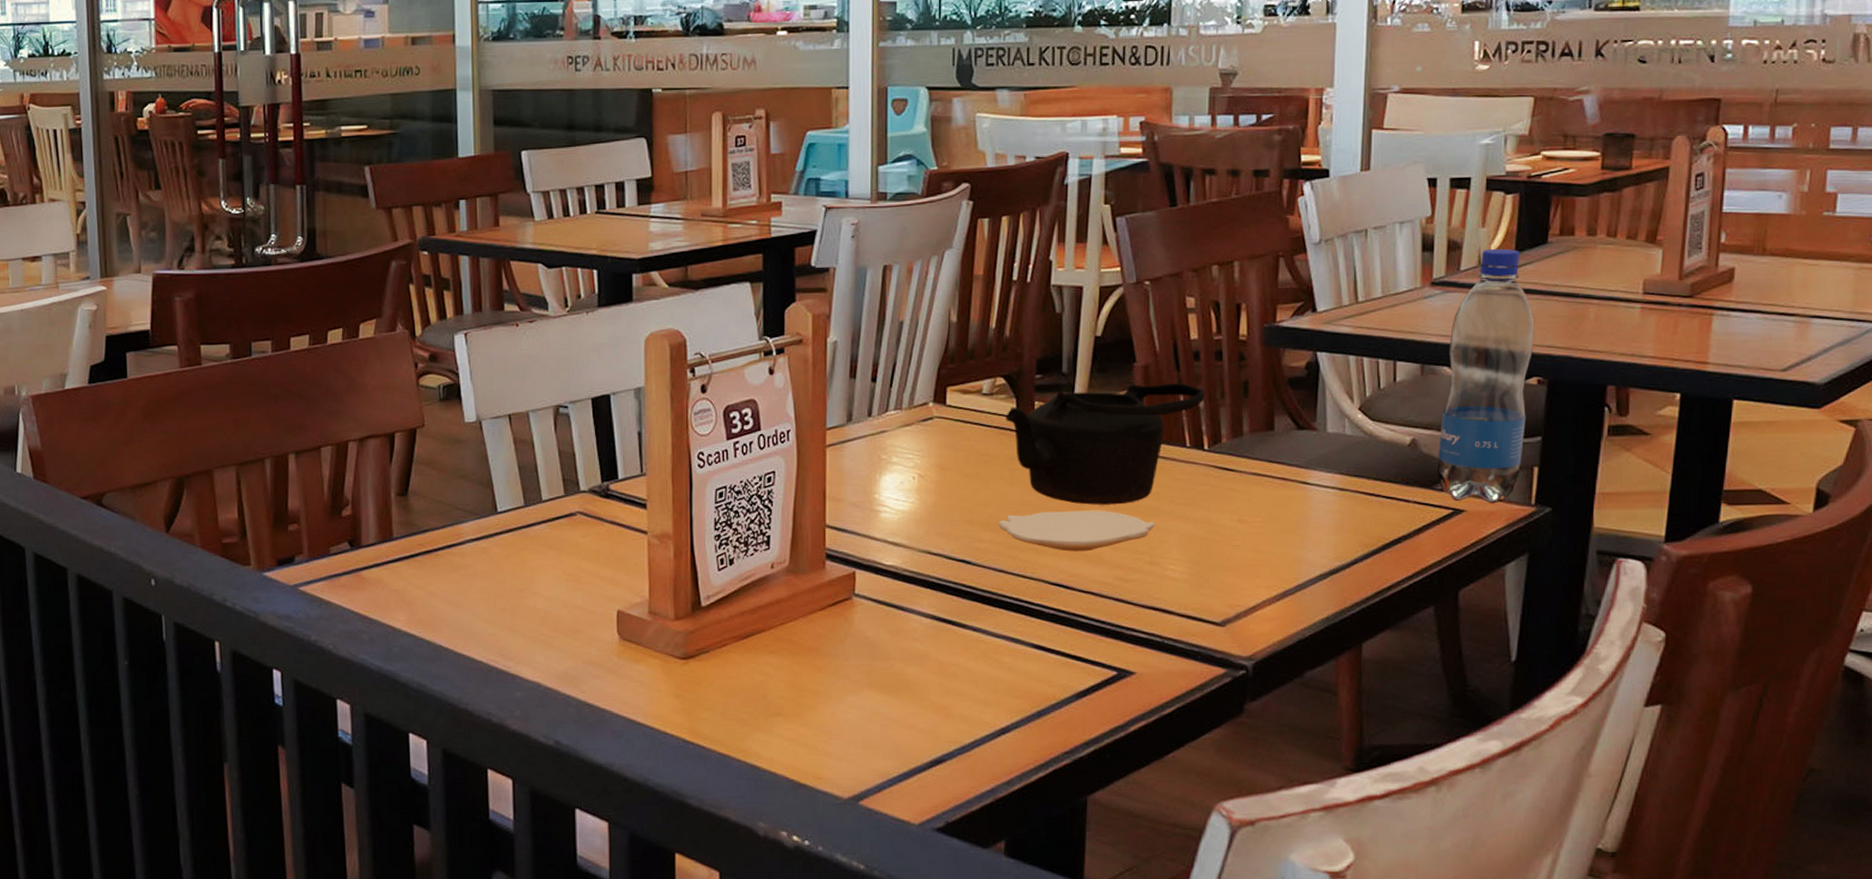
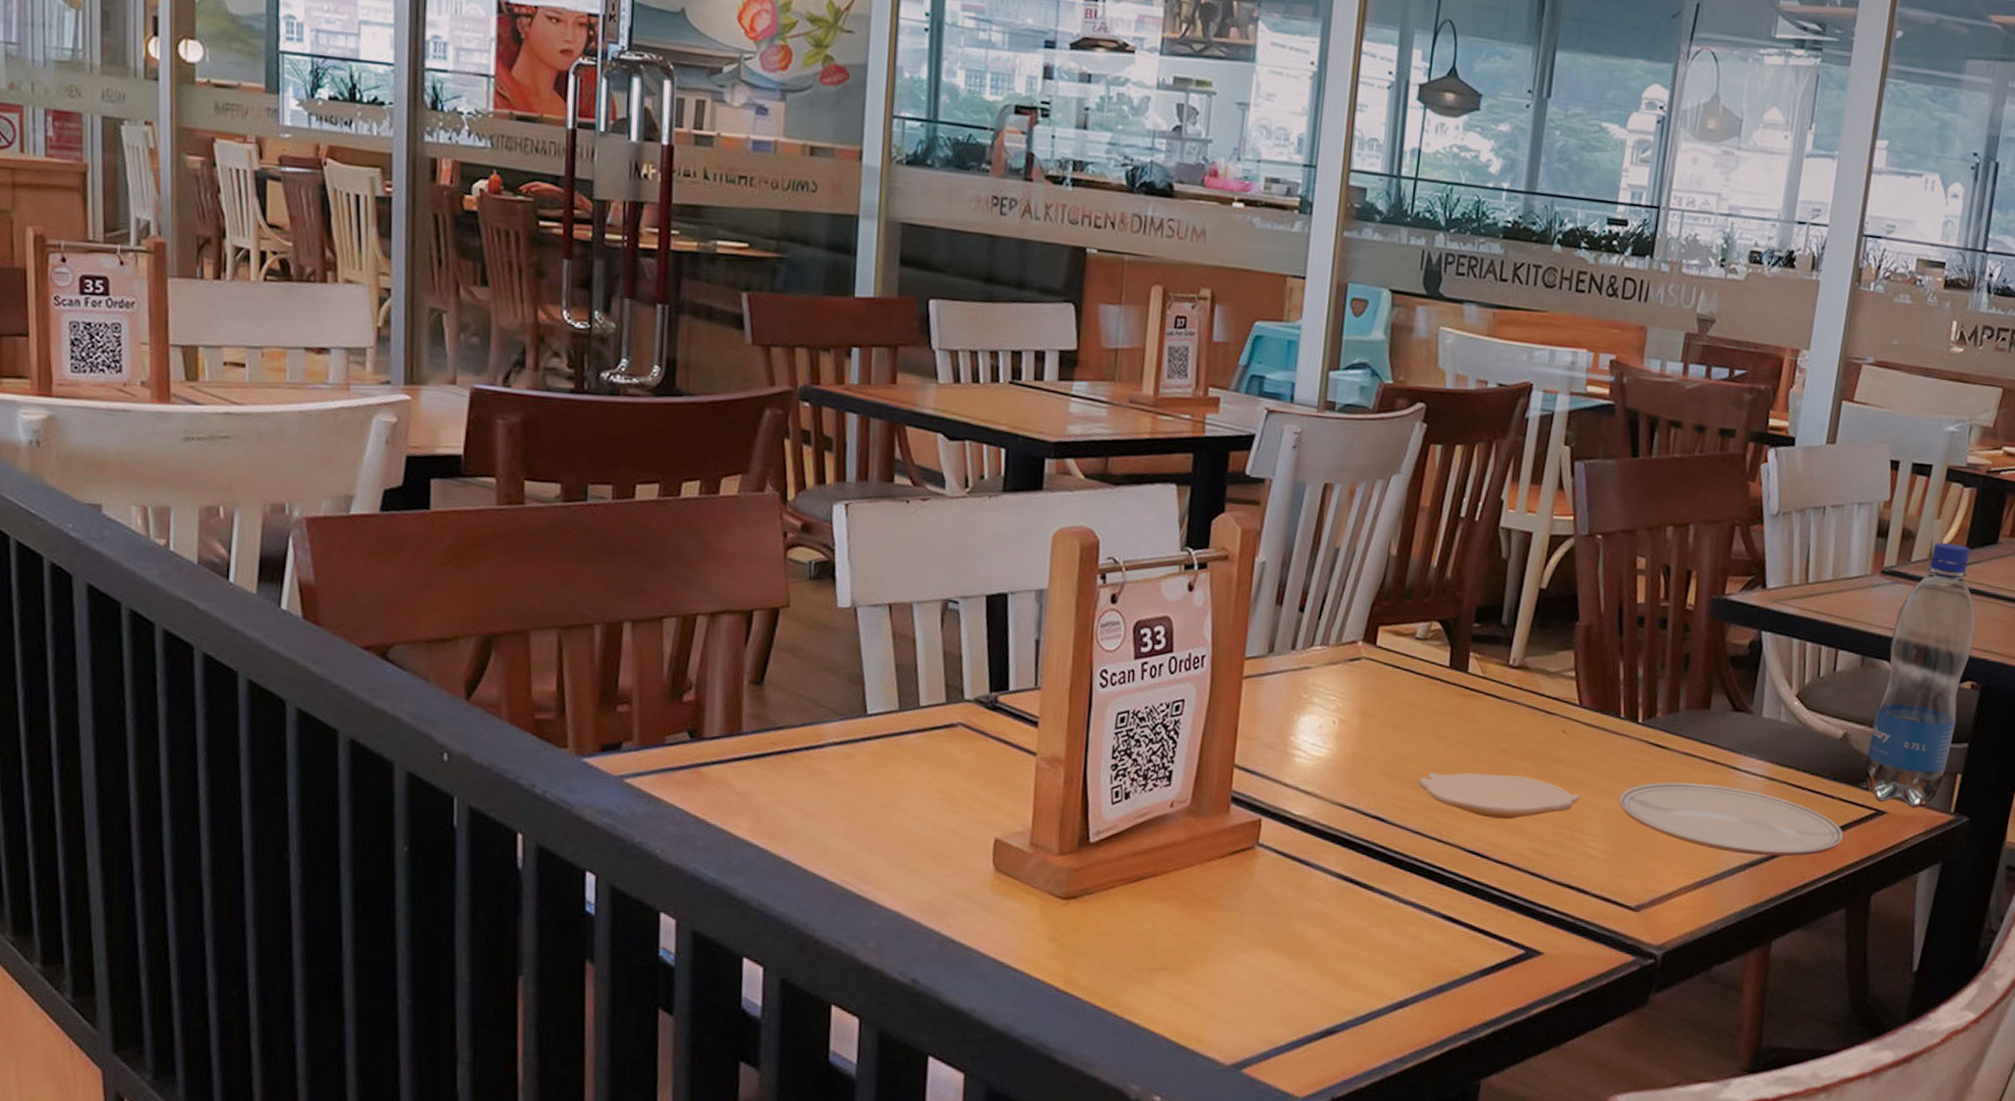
teapot: present [1006,383,1206,505] -> none [1437,644,1646,773]
plate: none [1194,501,1424,563] -> present [1619,782,1844,857]

